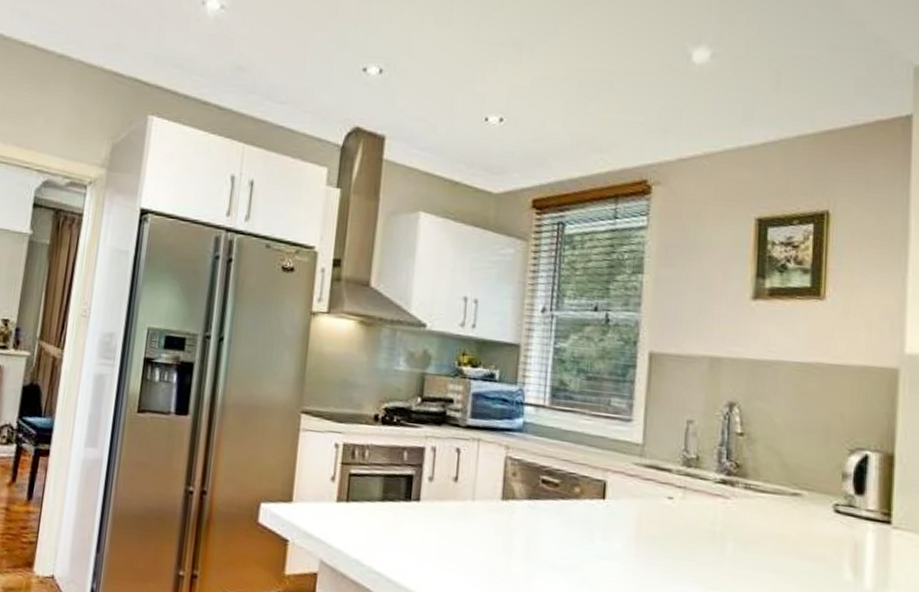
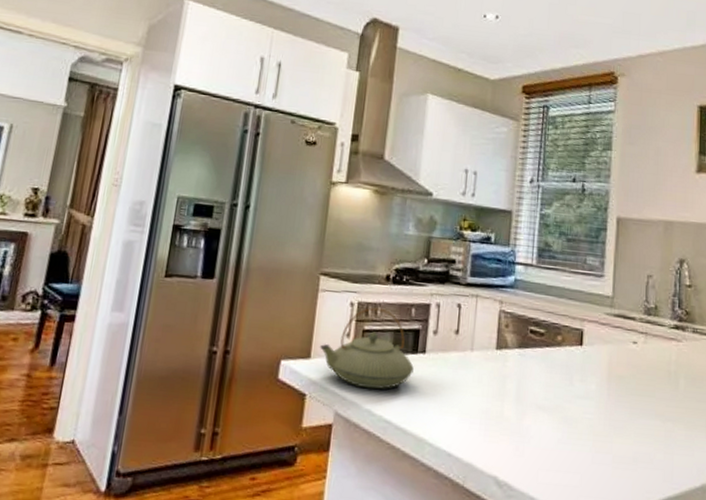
teapot: none [301,449,407,539] -> present [319,307,414,390]

